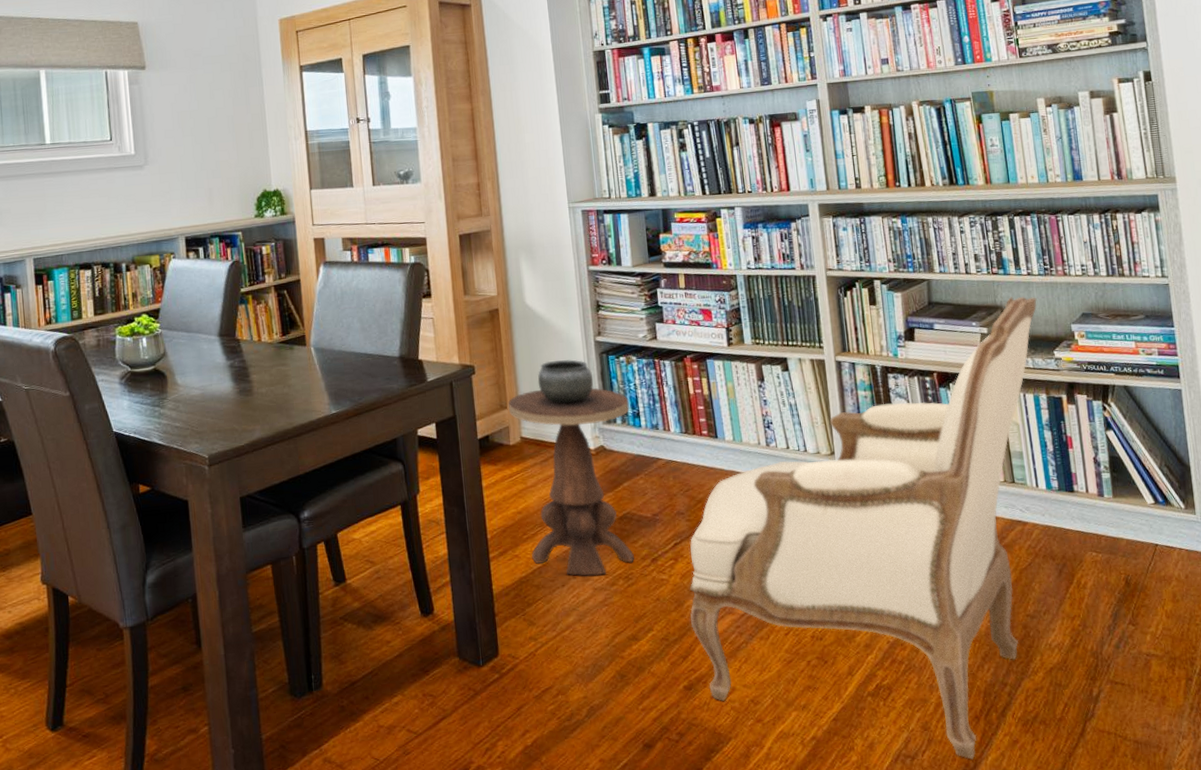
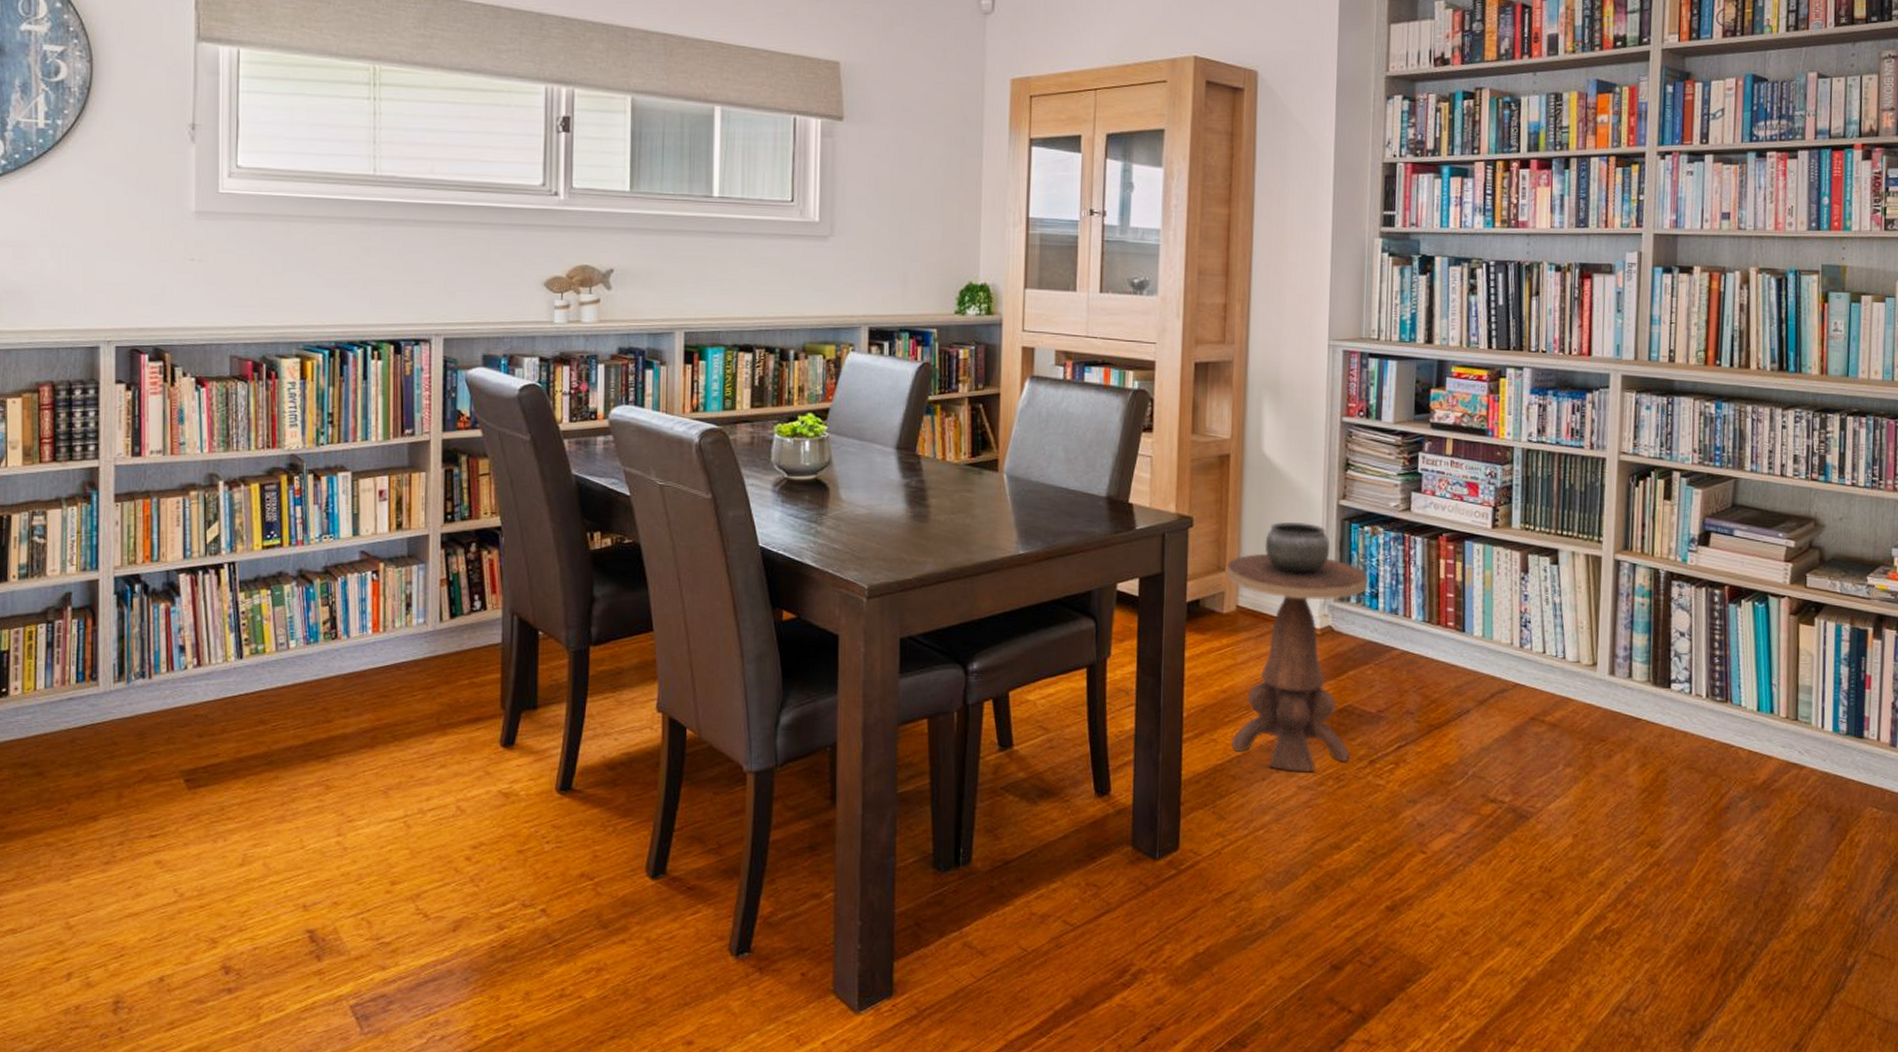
armchair: present [690,296,1037,759] -> none [1403,509,1858,1021]

